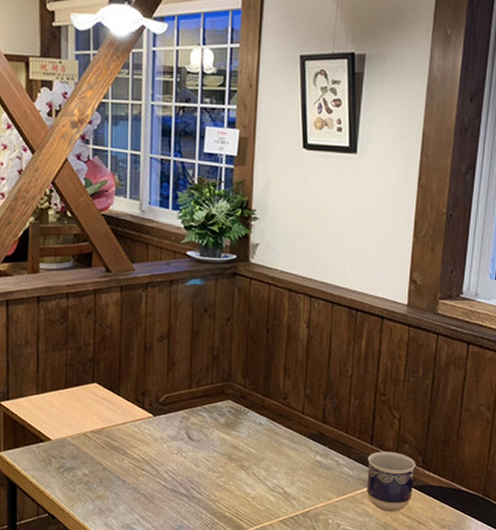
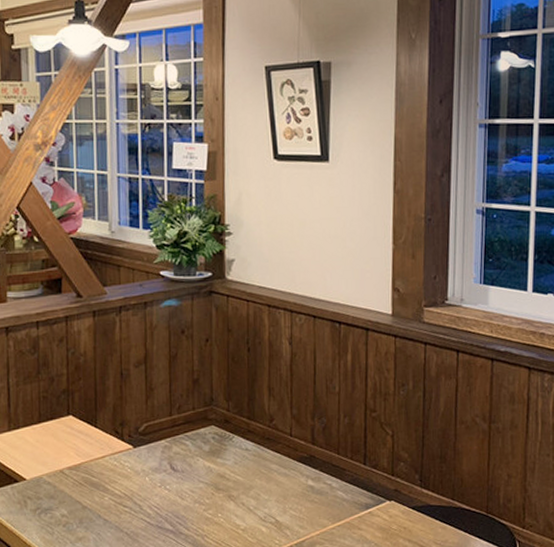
cup: present [367,451,416,513] -> none [362,471,413,537]

